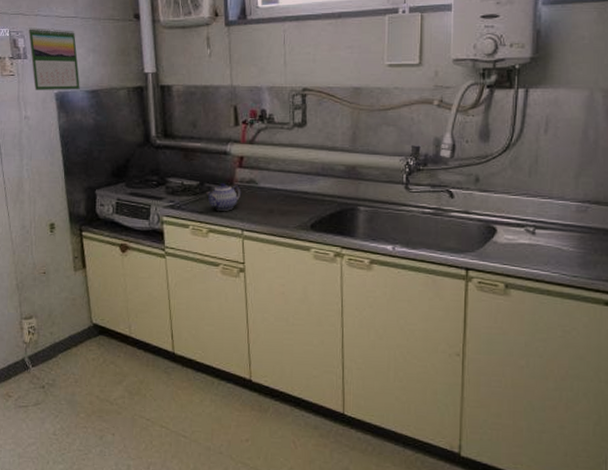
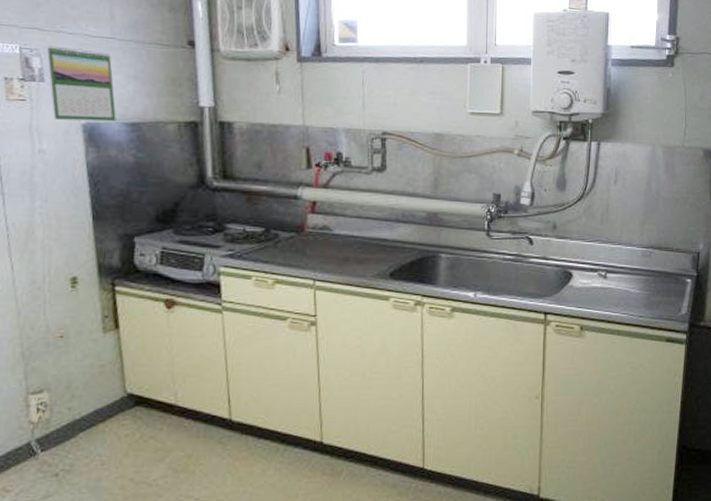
teapot: present [206,182,242,211] -> none [273,229,314,260]

